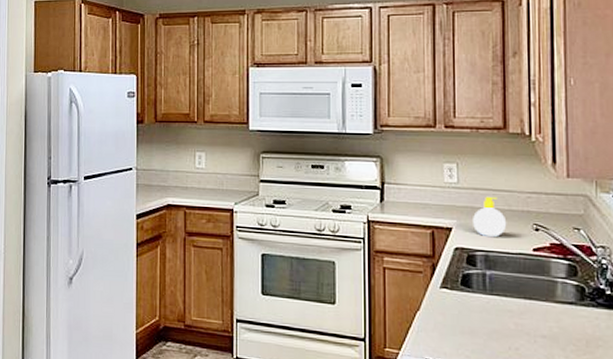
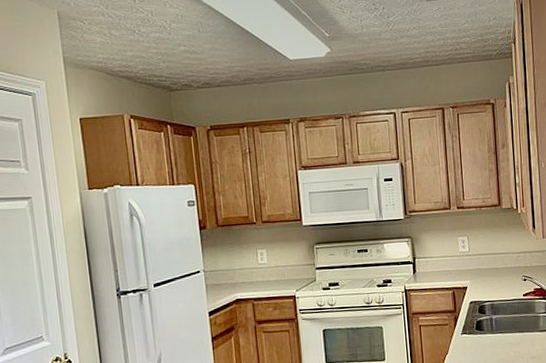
soap bottle: present [473,196,507,237] -> none [481,258,505,290]

